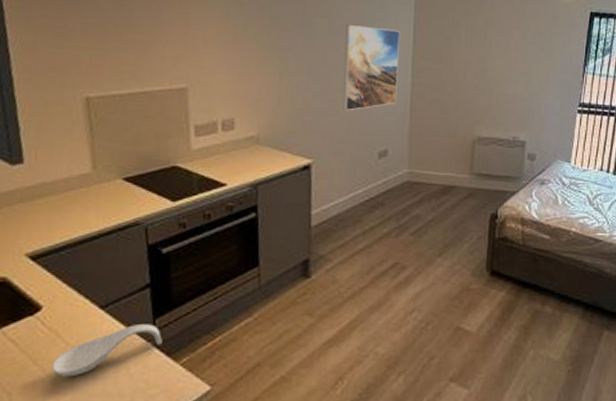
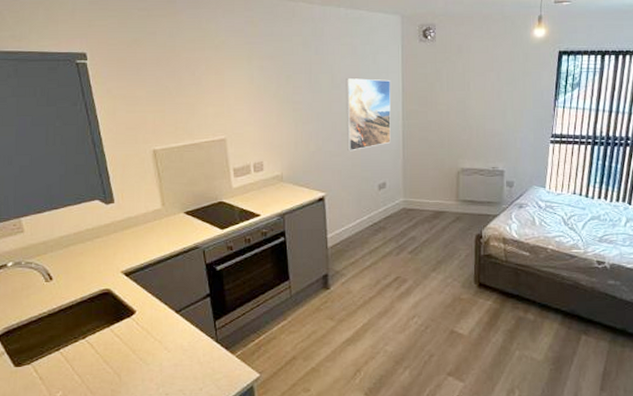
spoon rest: present [51,324,162,376] -> none [146,325,222,363]

